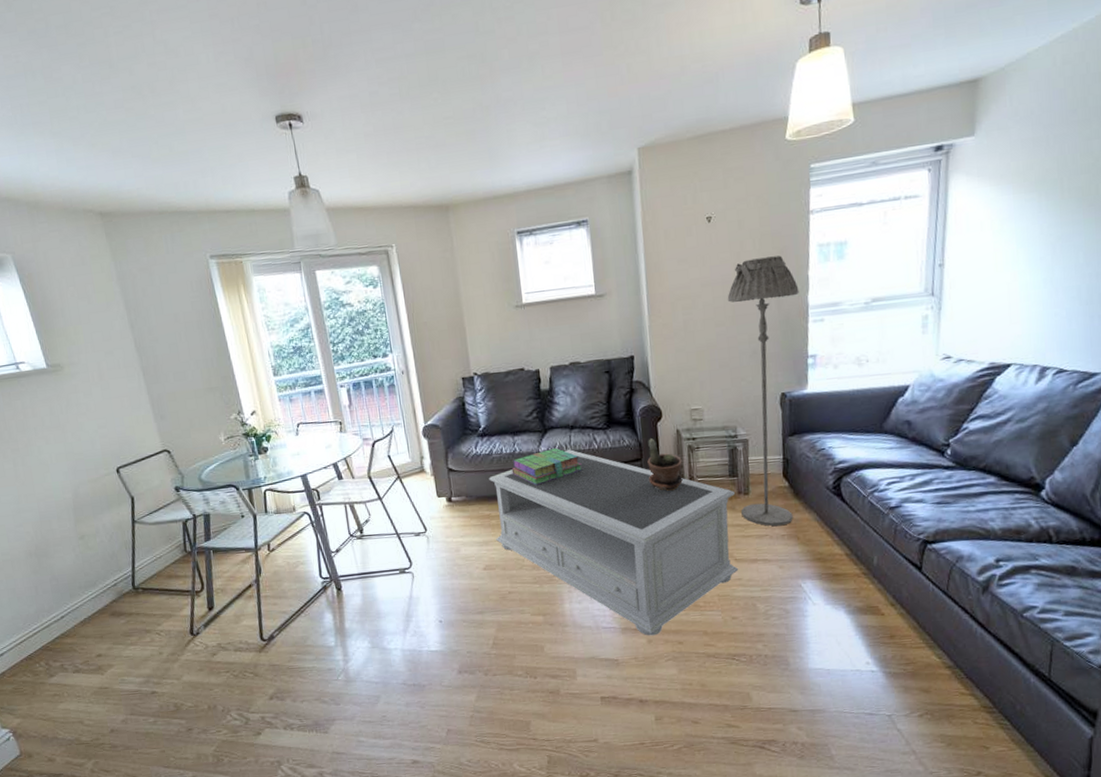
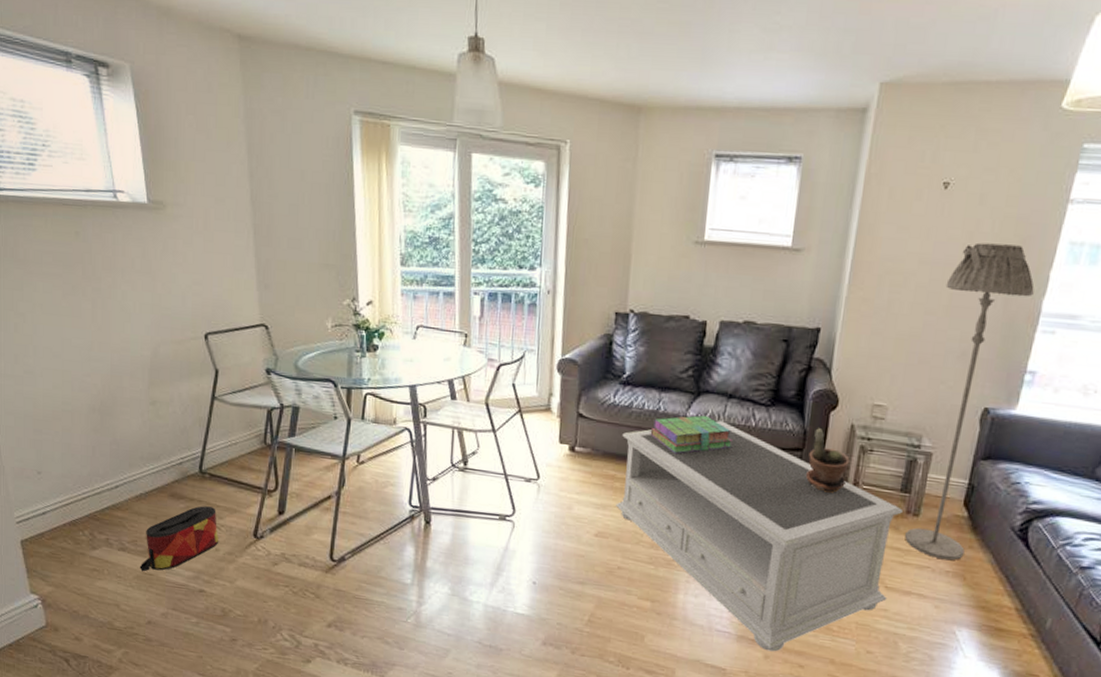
bag: none [95,617,161,687] -> present [139,506,218,572]

